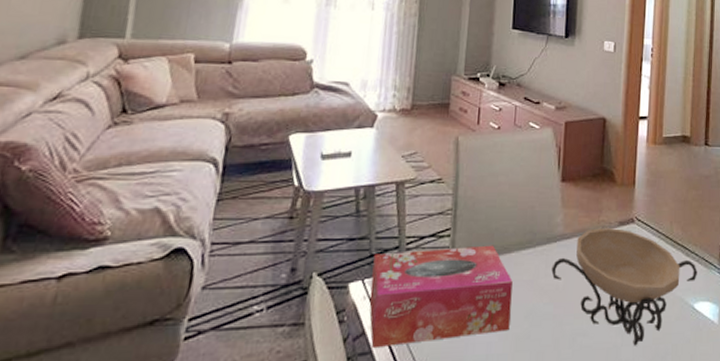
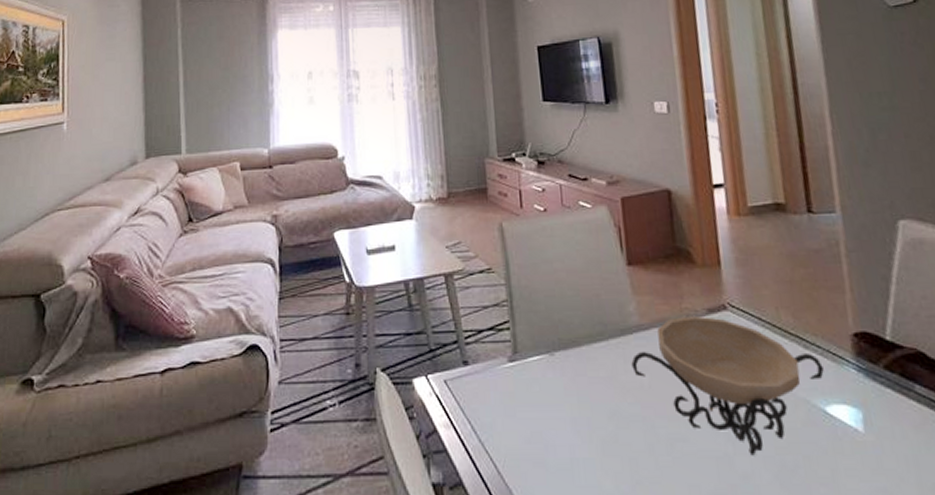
tissue box: present [369,245,513,349] -> none [433,338,593,447]

